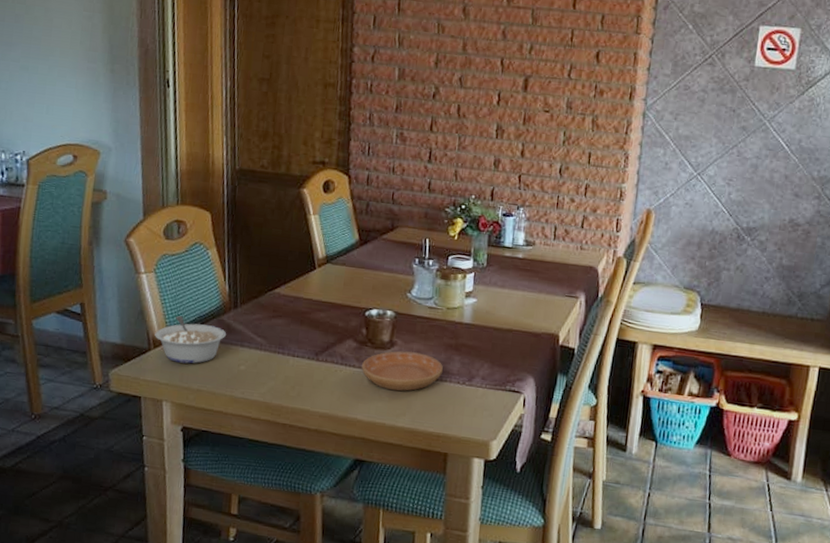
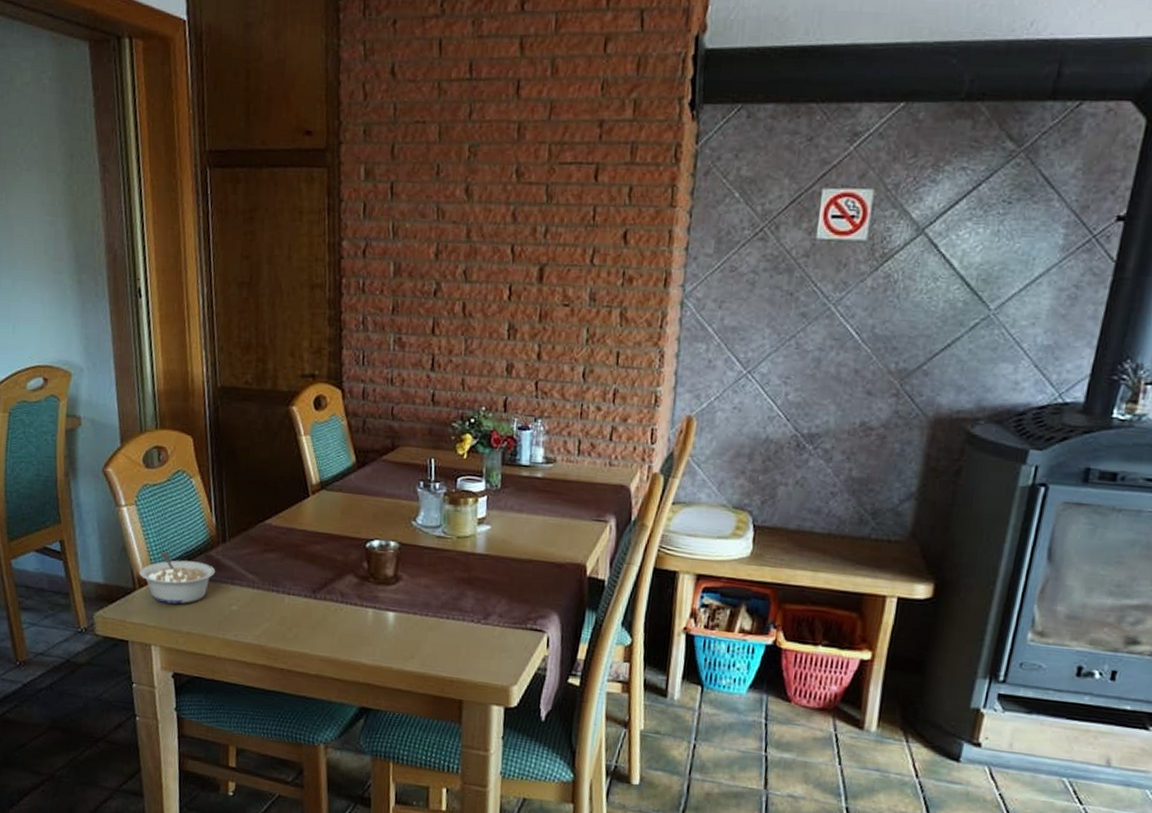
saucer: present [361,351,443,391] -> none [364,586,455,631]

